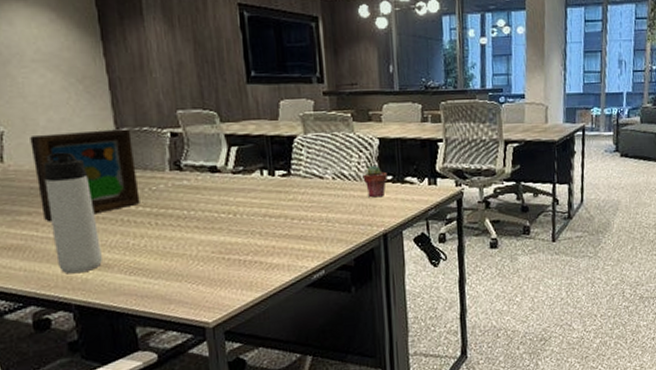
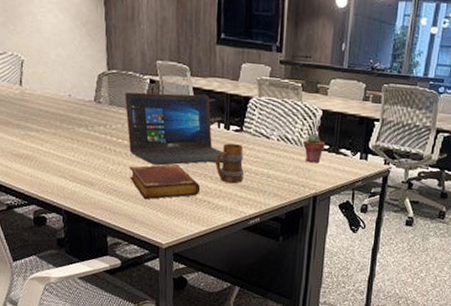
picture frame: present [30,129,140,222] -> none [43,66,121,140]
thermos bottle: present [43,152,102,274] -> none [50,83,88,186]
laptop: none [140,141,273,231] -> present [124,92,224,166]
book: none [156,225,249,274] -> present [129,164,201,200]
mug: none [263,190,300,237] -> present [216,143,245,184]

